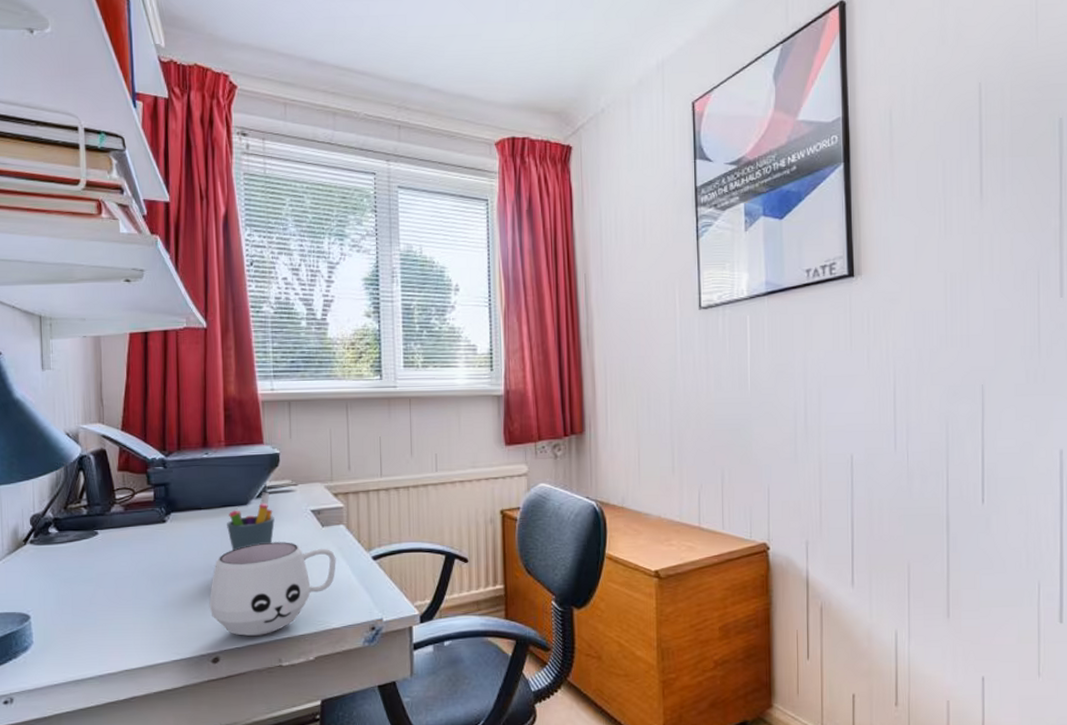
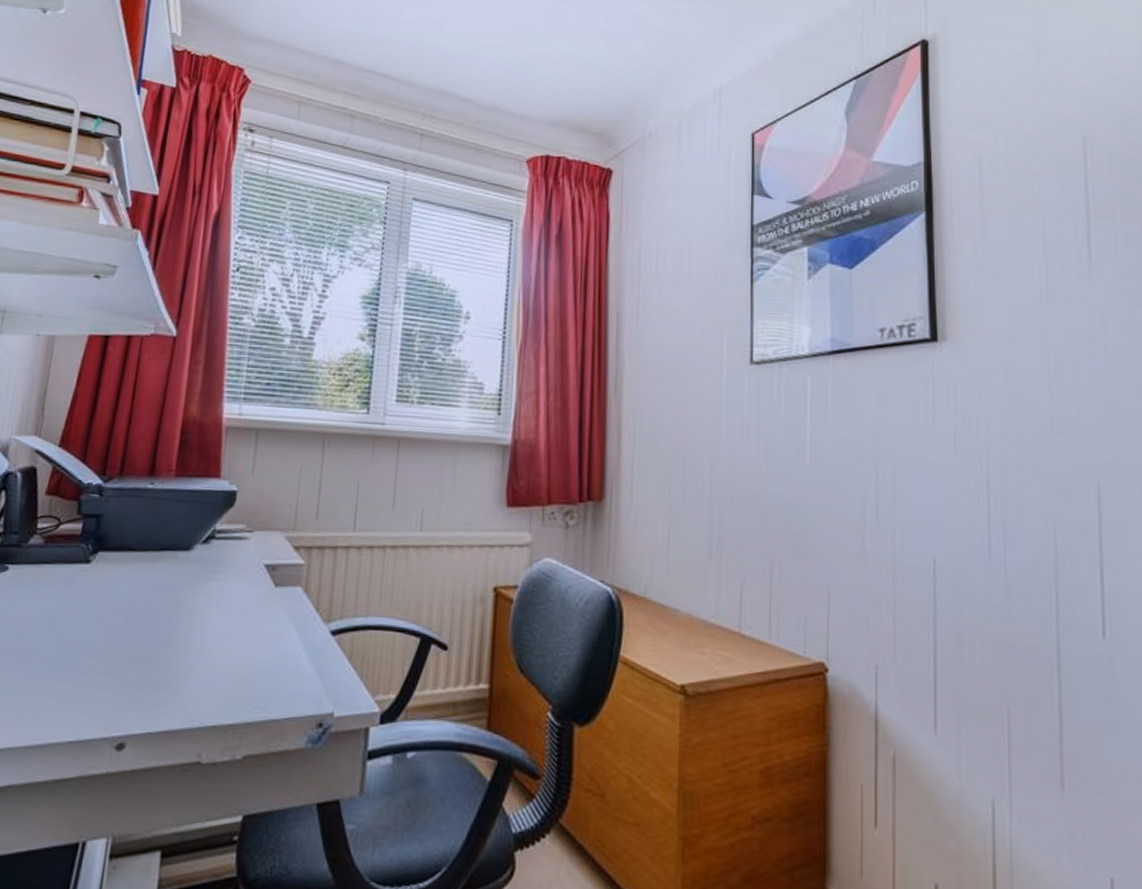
mug: present [209,542,336,636] -> none [124,599,287,720]
pen holder: present [227,492,275,551] -> none [161,536,220,607]

